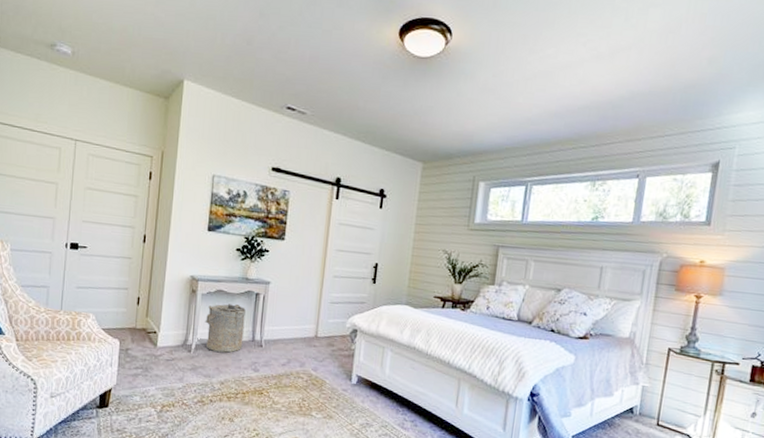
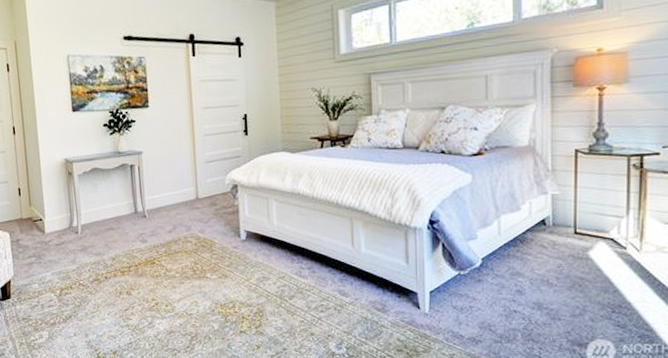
laundry hamper: present [205,304,246,353] -> none [86,179,127,229]

